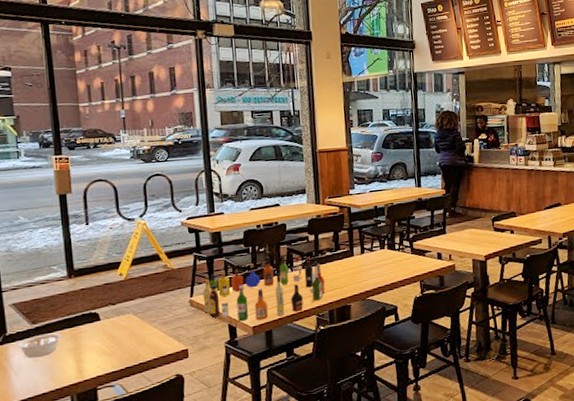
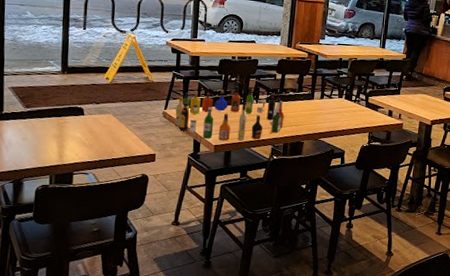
legume: present [17,333,64,358] -> none [10,118,51,137]

